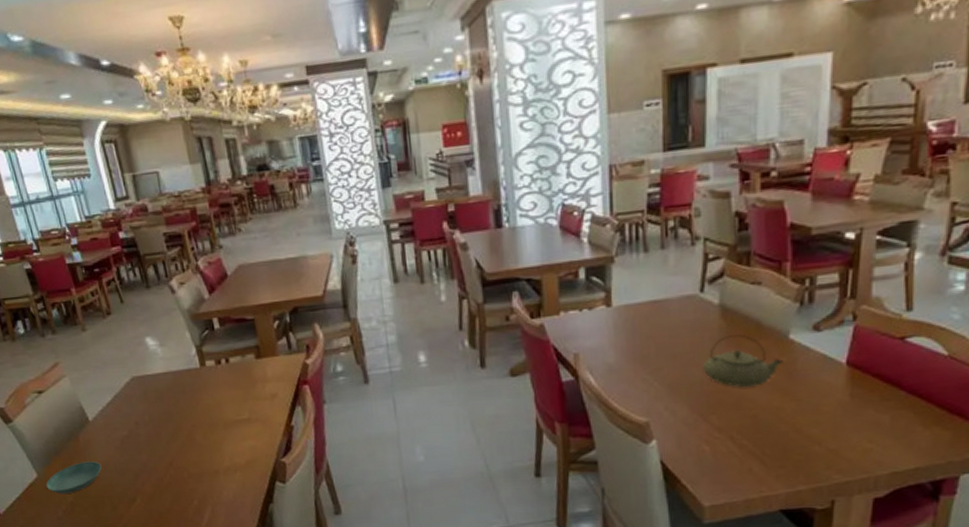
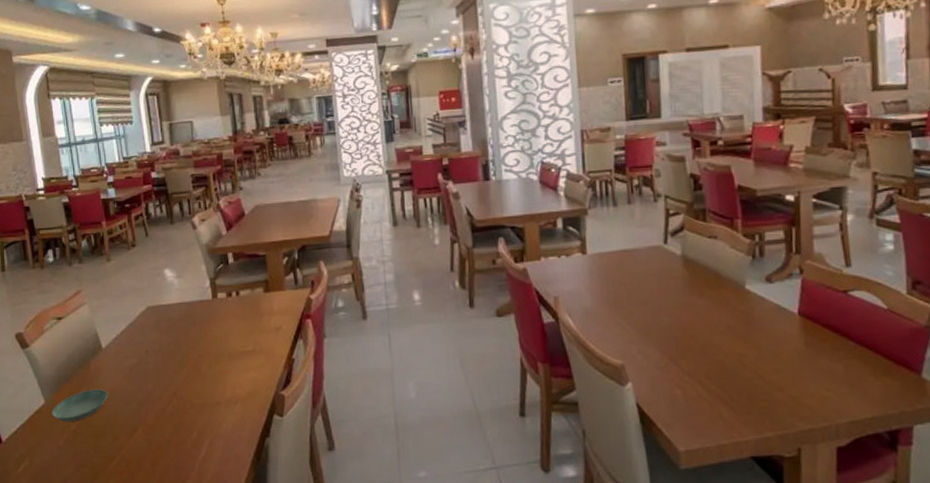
teapot: present [702,334,783,387] -> none [670,283,742,333]

